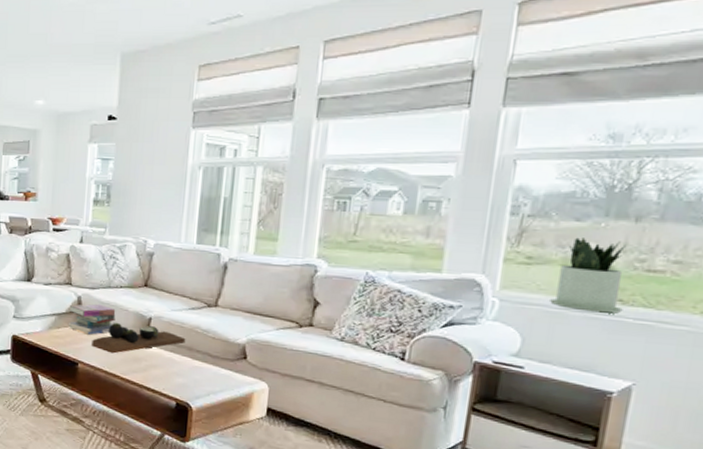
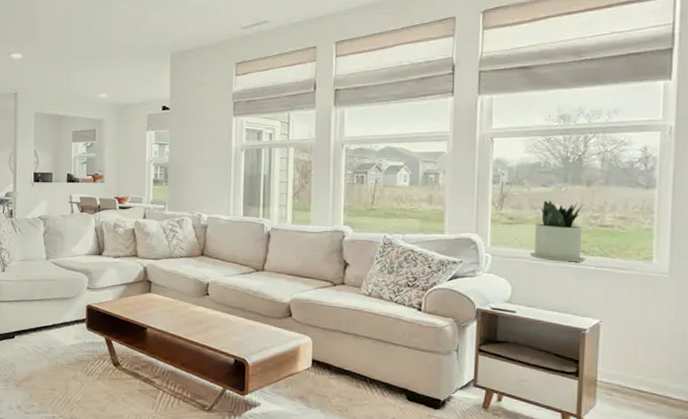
books: present [67,303,116,335] -> none [136,273,178,301]
decorative tray: present [92,322,186,354] -> none [158,288,239,318]

